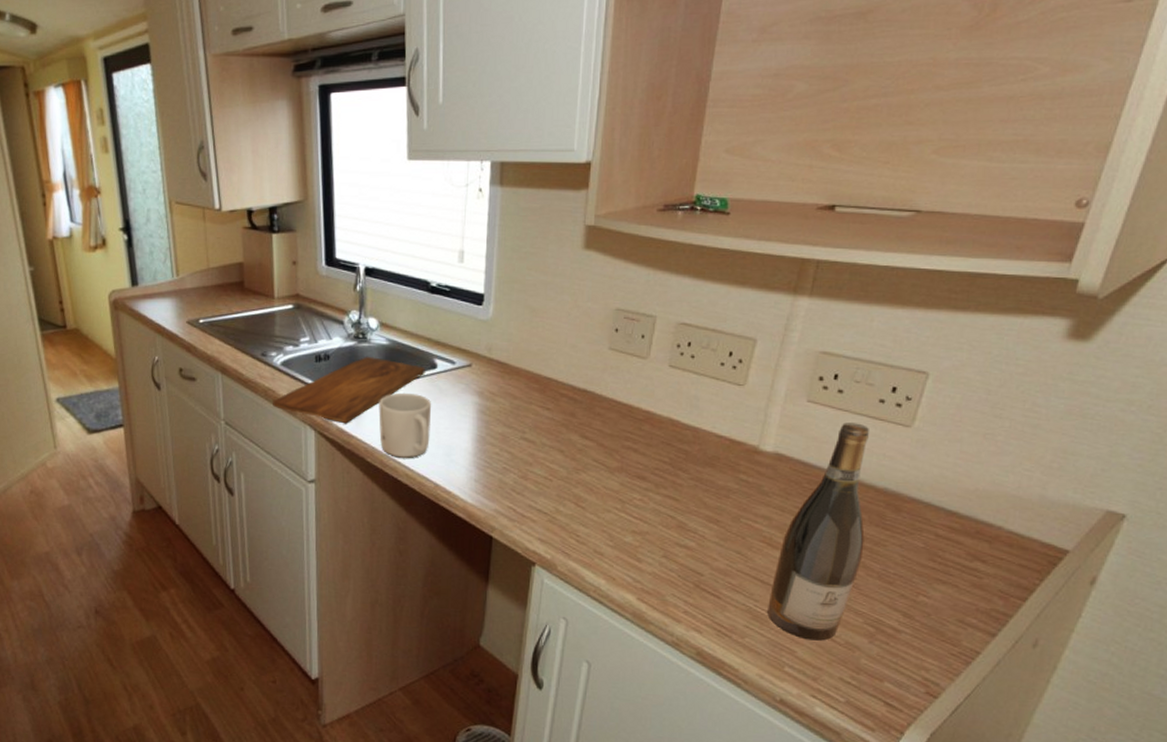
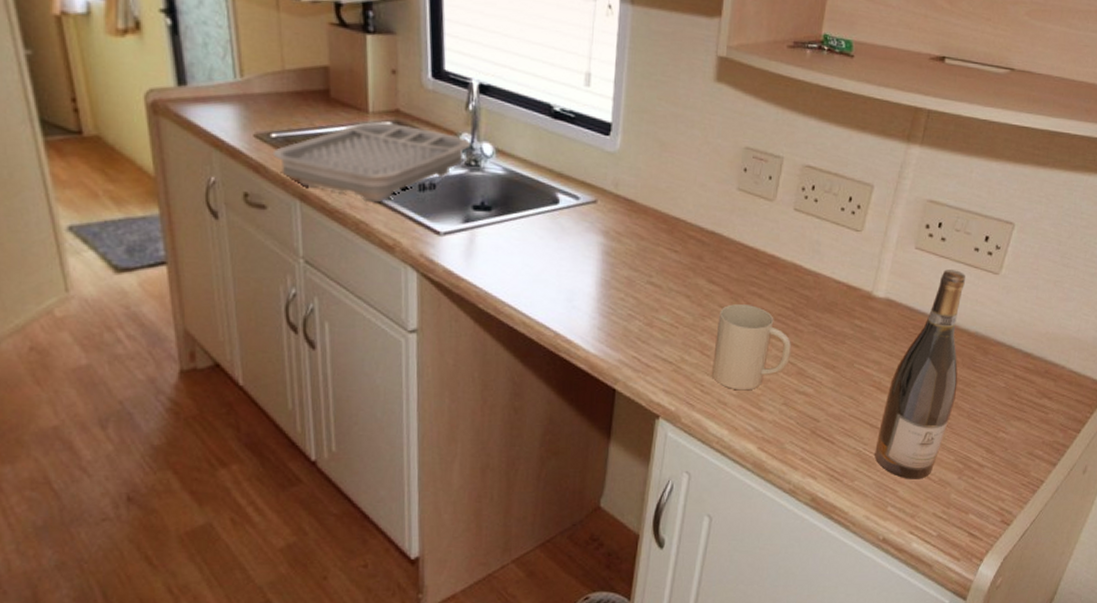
dish rack: none [200,305,359,373] -> present [272,121,472,203]
cutting board: present [273,356,425,423] -> none [365,186,546,263]
mug: present [378,392,432,458] -> none [492,230,553,304]
mug: none [588,458,671,542] -> present [712,304,792,391]

